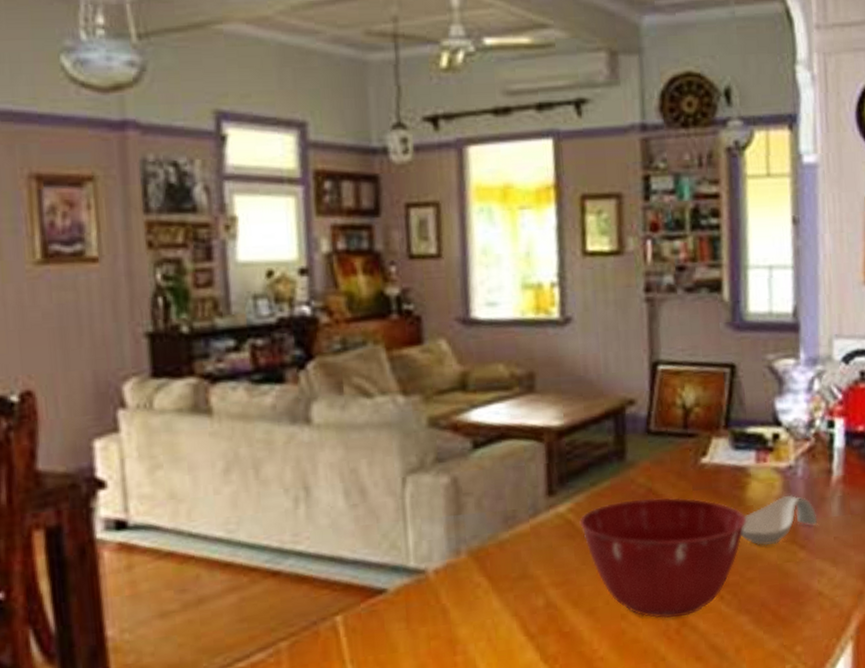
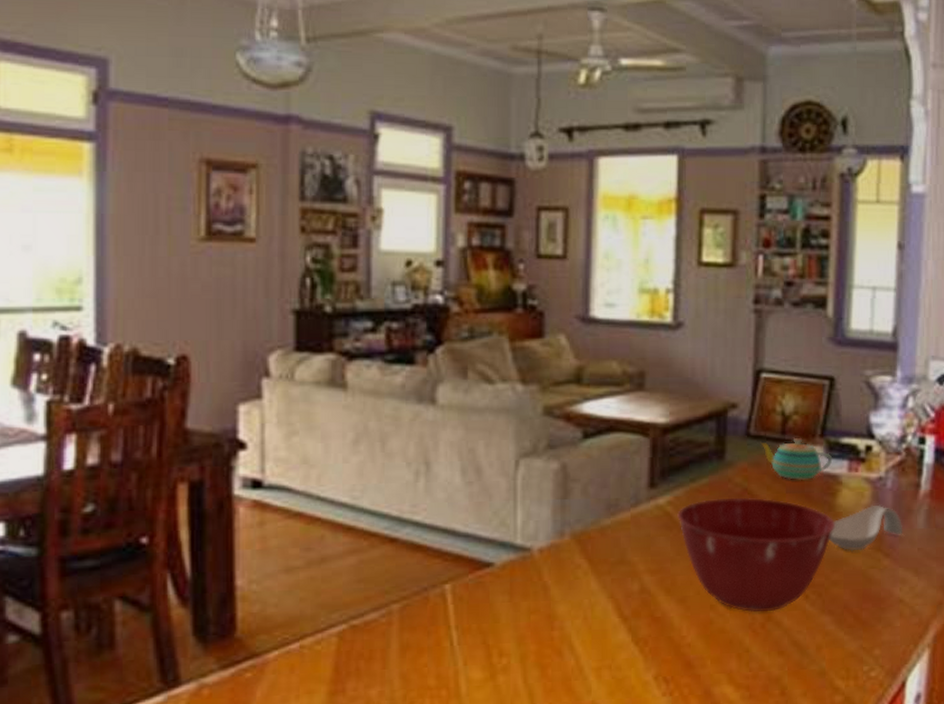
teapot: none [661,431,739,476] -> present [759,437,833,480]

